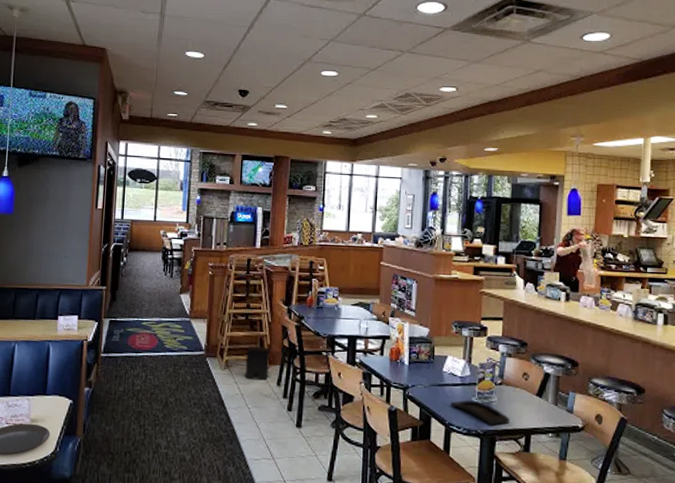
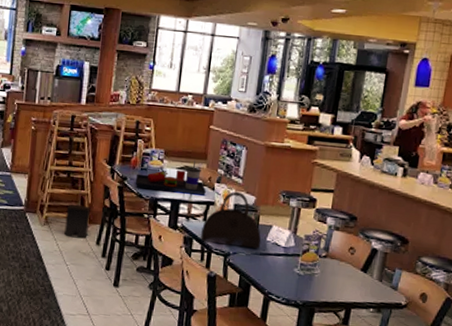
food tray: none [312,296,381,330] -> present [135,160,206,196]
handbag: none [379,325,438,380] -> present [201,192,262,249]
tray: present [451,399,510,426] -> none [271,270,331,298]

